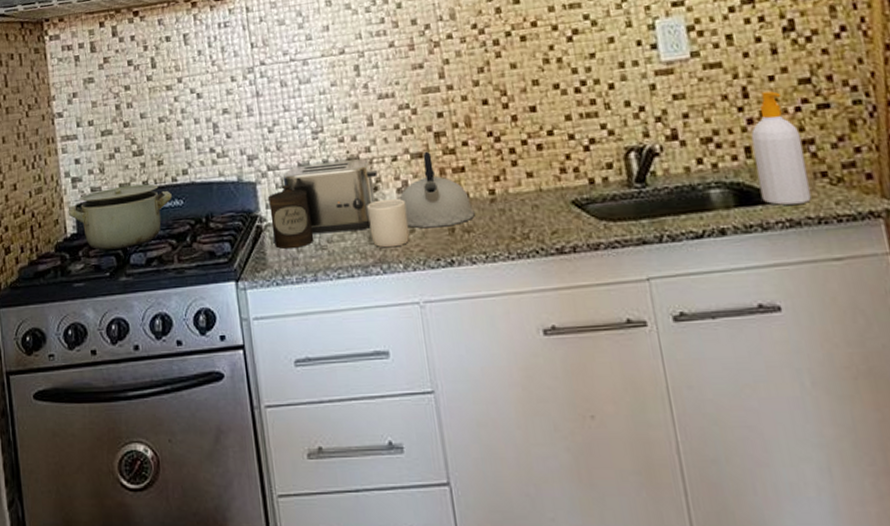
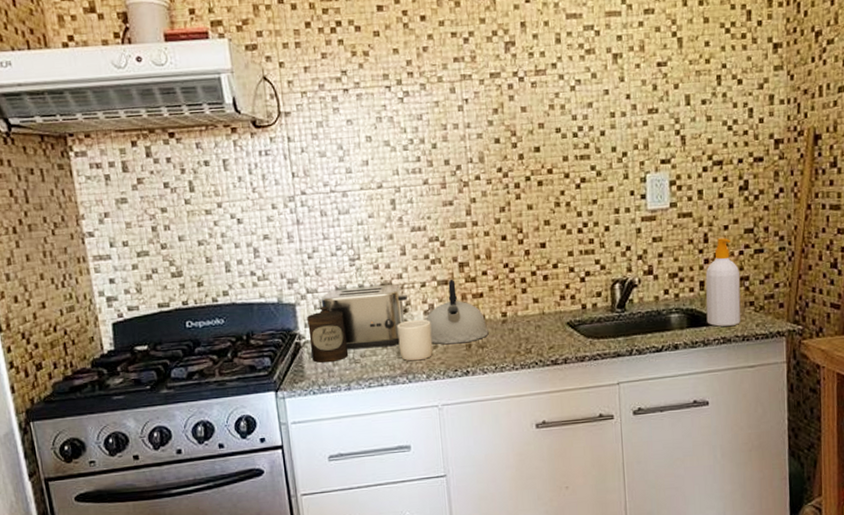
saucepan: present [68,183,172,250] -> none [103,303,213,366]

